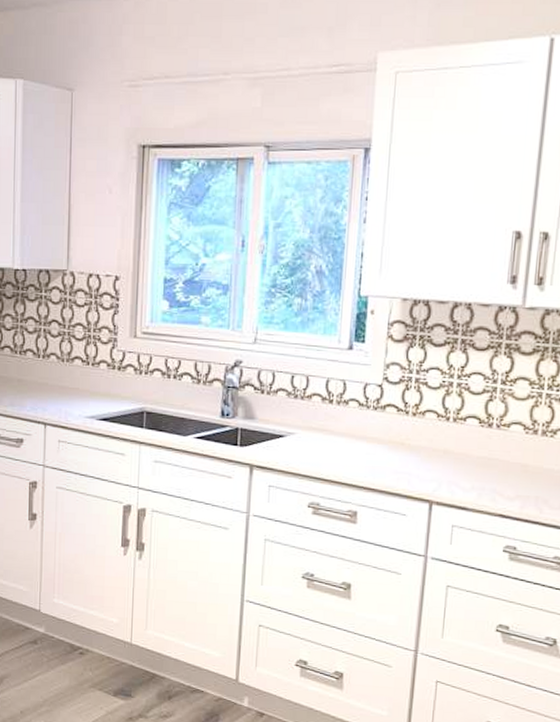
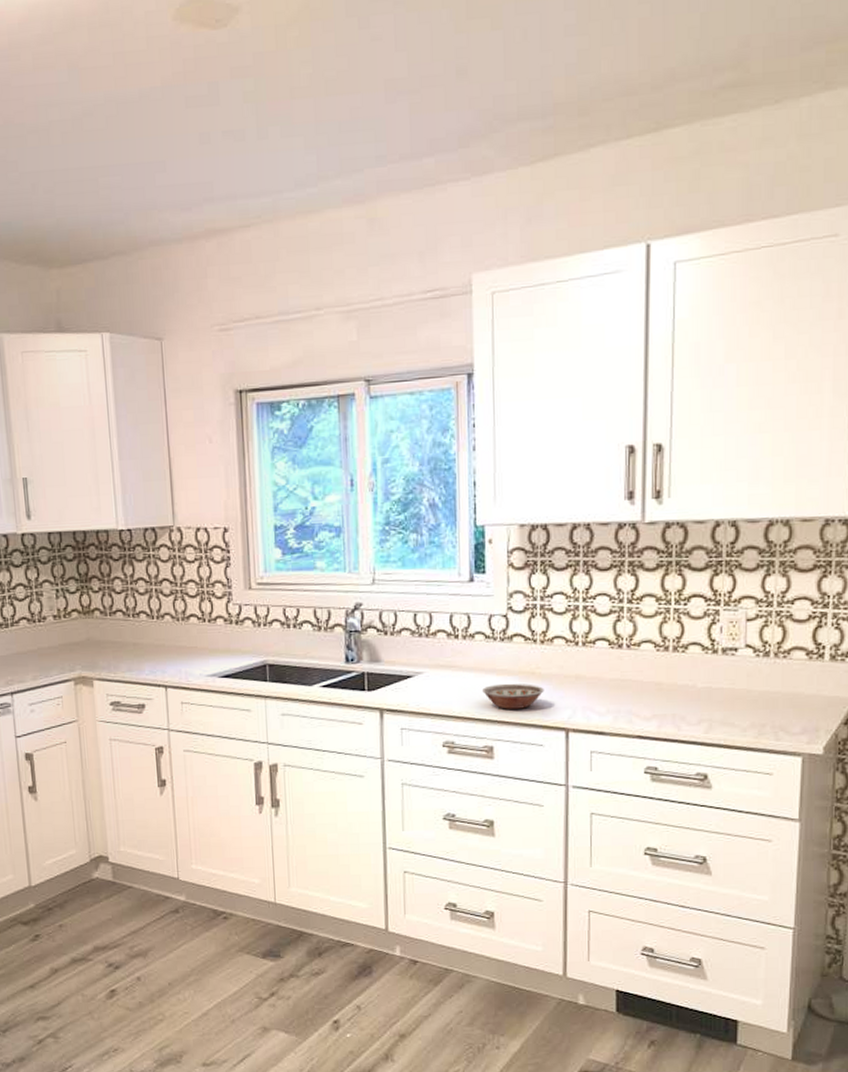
bowl: none [352,451,412,478] -> present [483,683,544,709]

